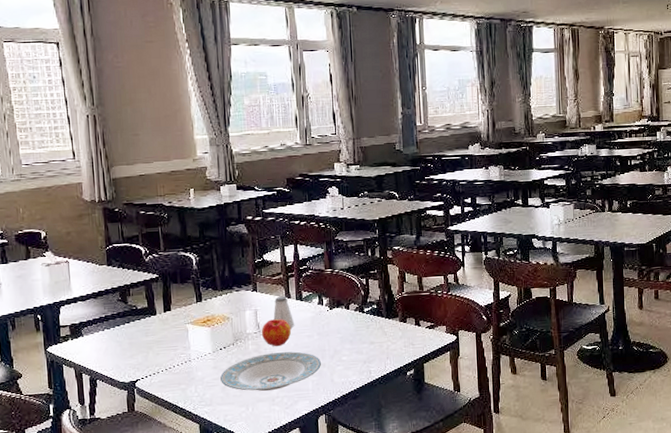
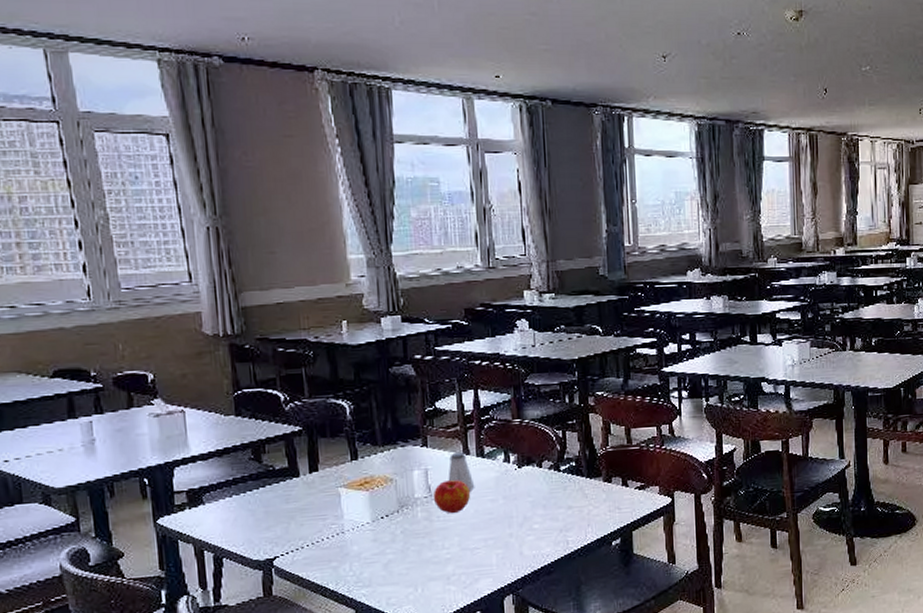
plate: present [220,351,322,391] -> none [382,519,509,568]

